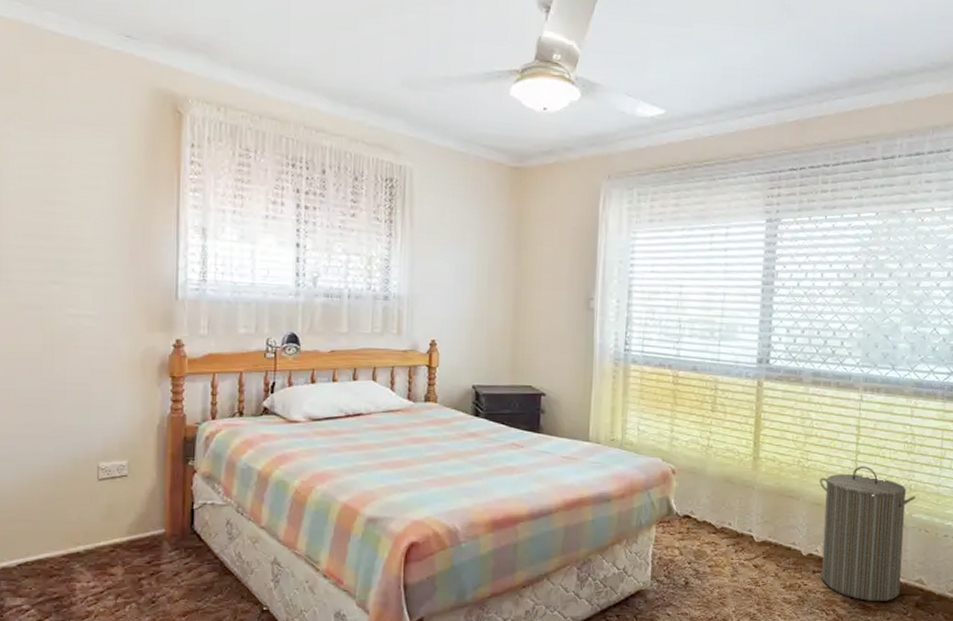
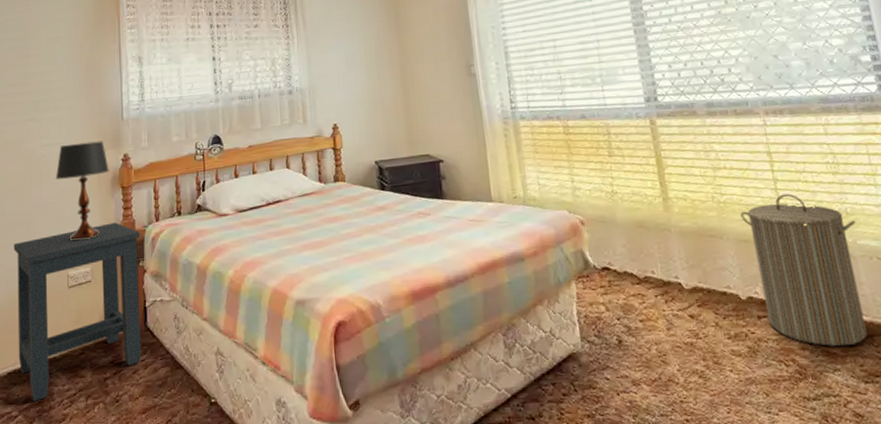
side table: none [28,415,192,596] -> present [14,222,142,402]
table lamp: none [85,318,156,430] -> present [55,141,109,241]

